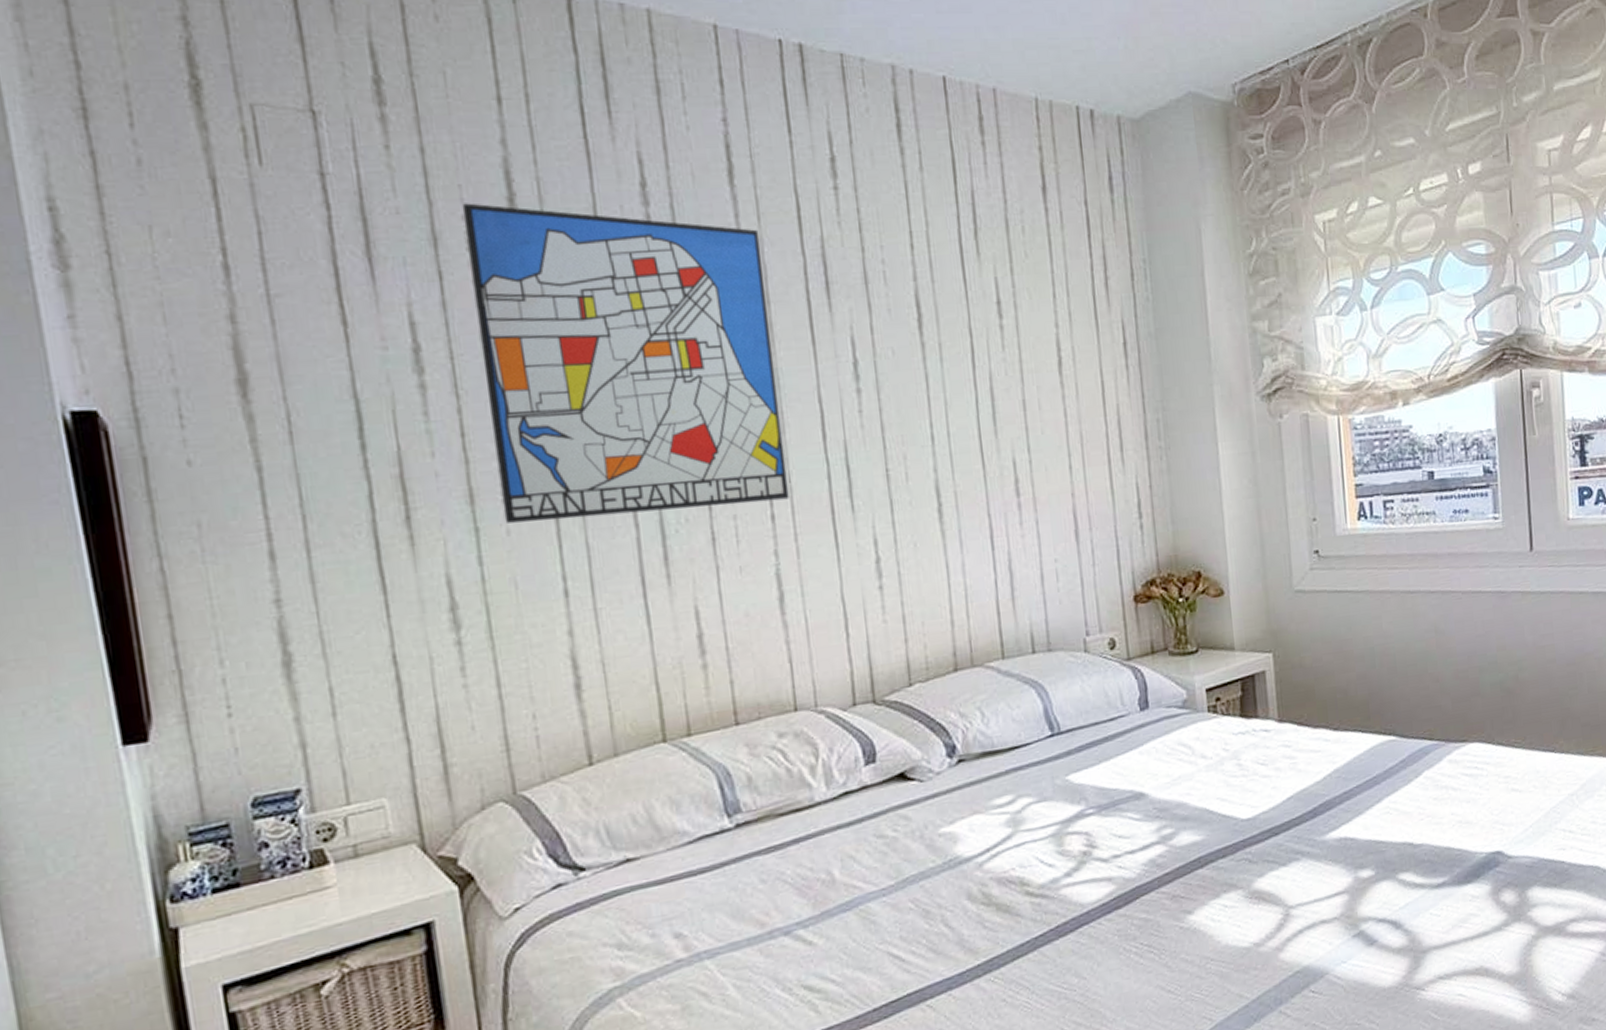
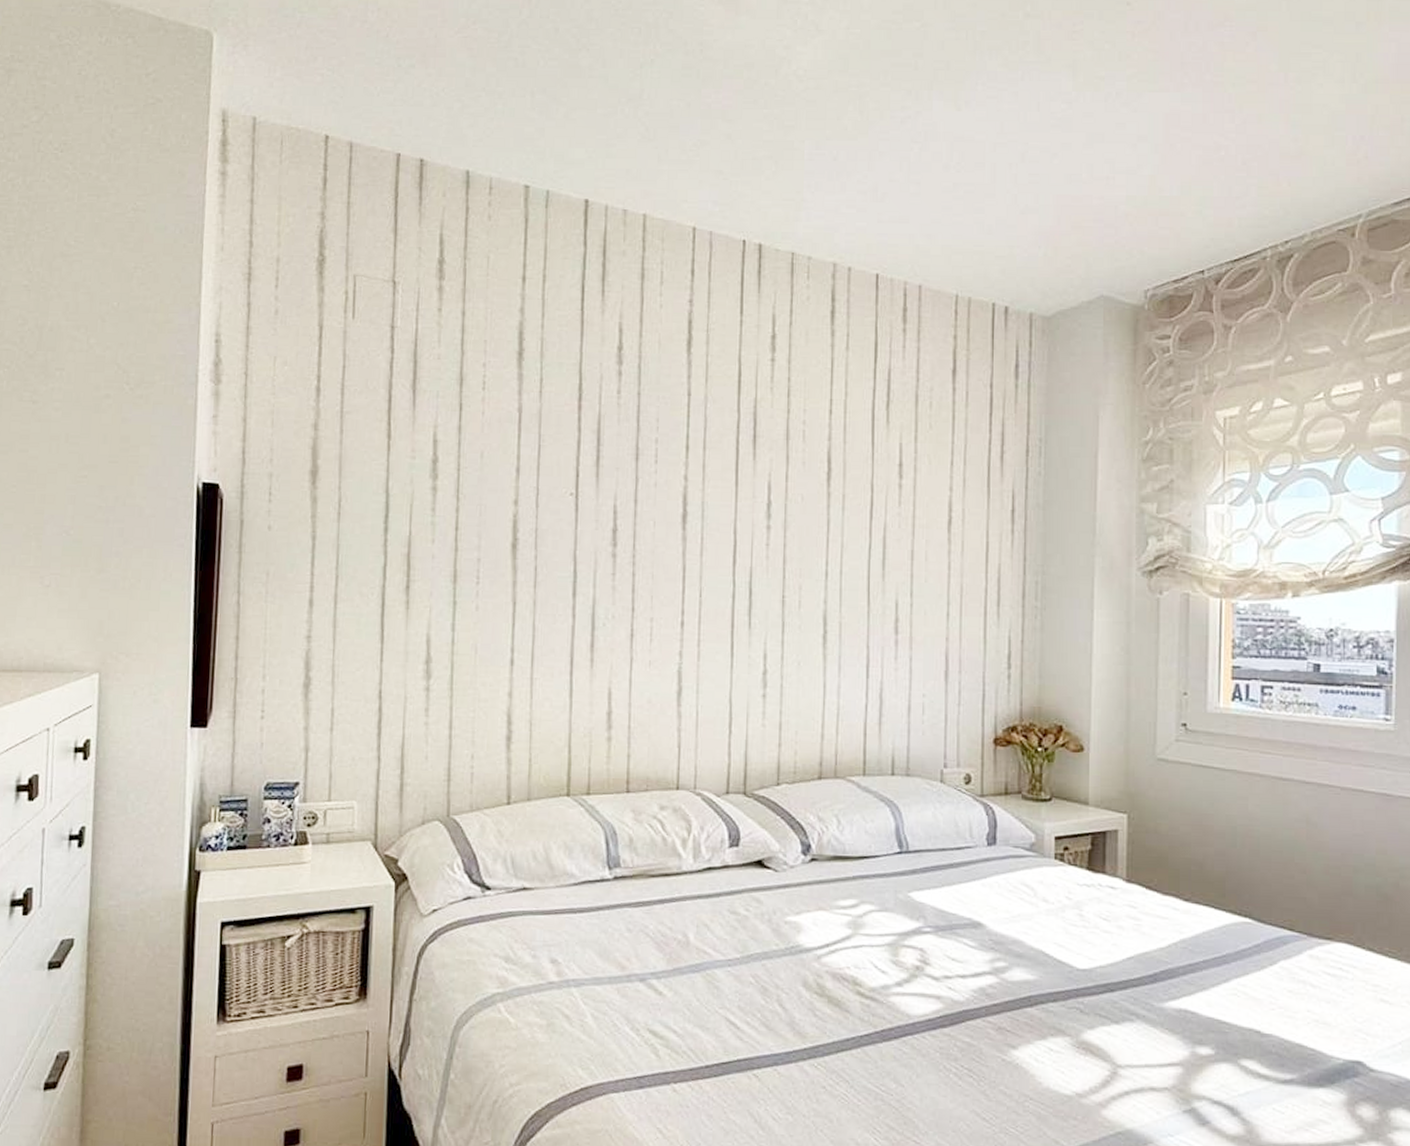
wall art: present [462,203,789,523] -> none [476,354,705,611]

